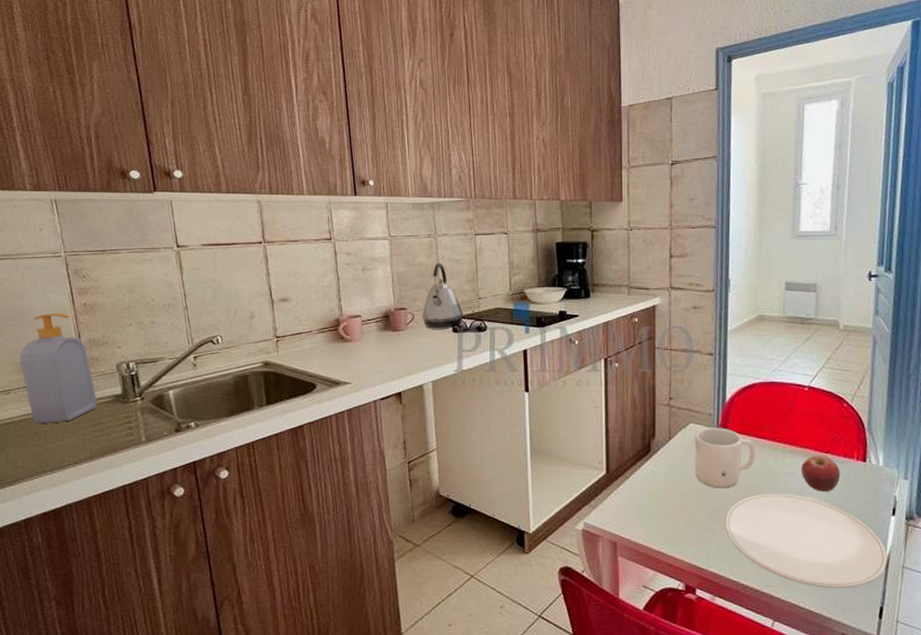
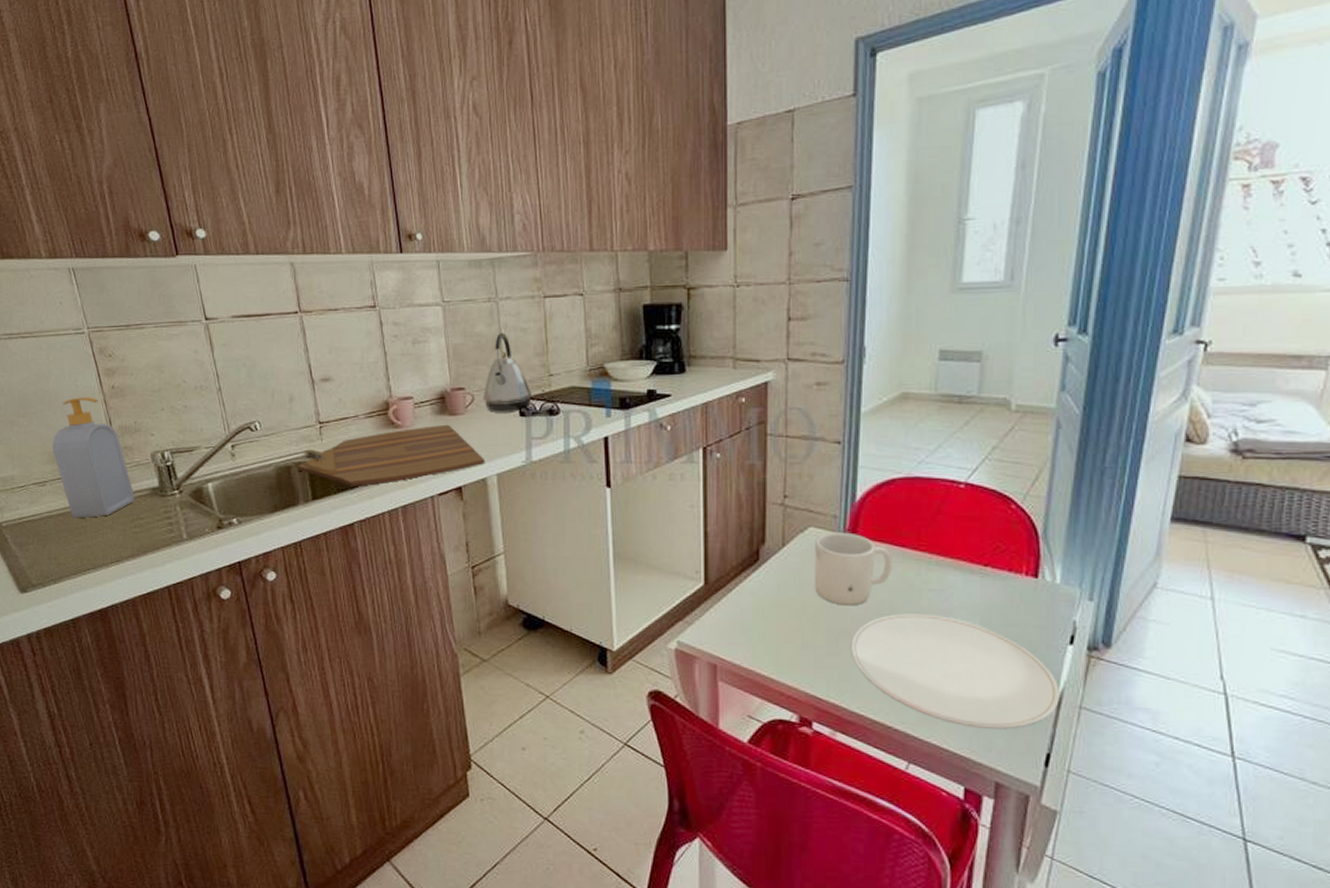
cutting board: none [254,338,423,392] -> present [297,424,486,486]
fruit: present [800,455,841,491] -> none [950,568,1003,613]

